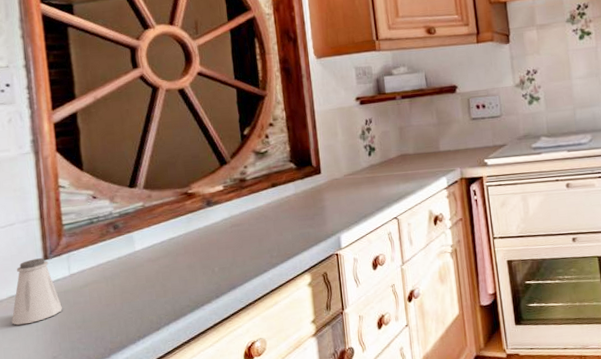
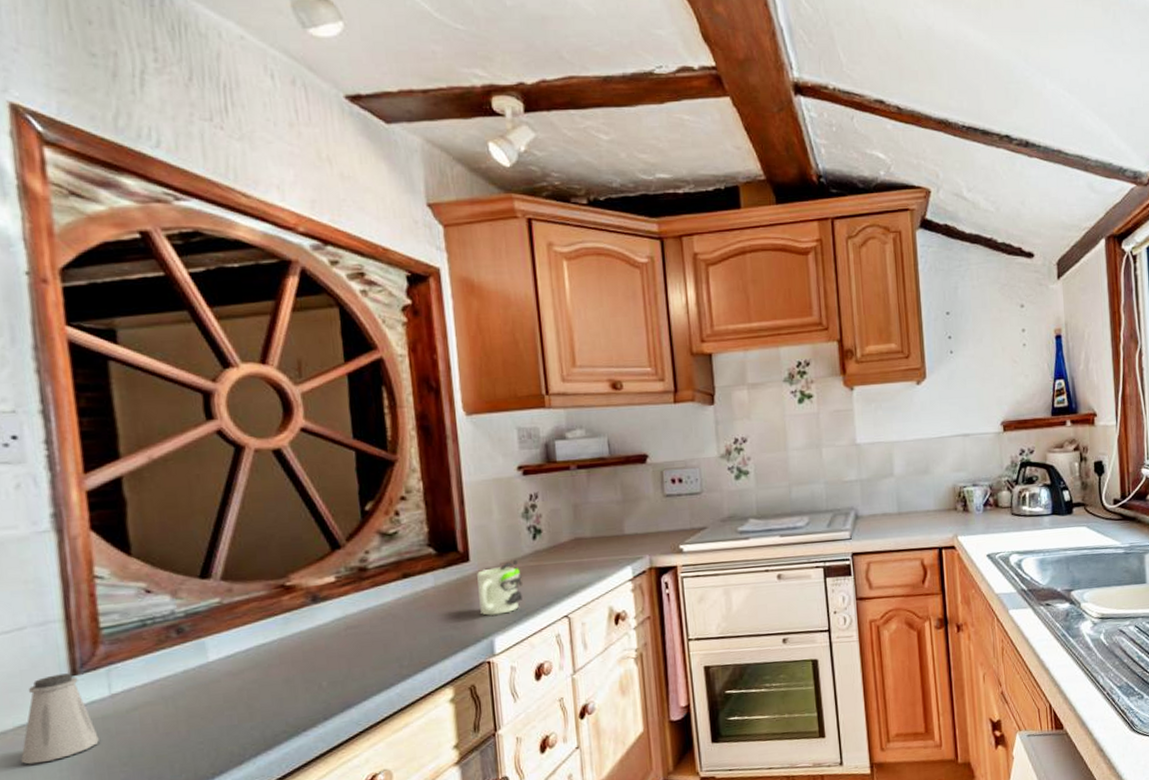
mug: none [327,172,361,218] -> present [477,559,522,616]

